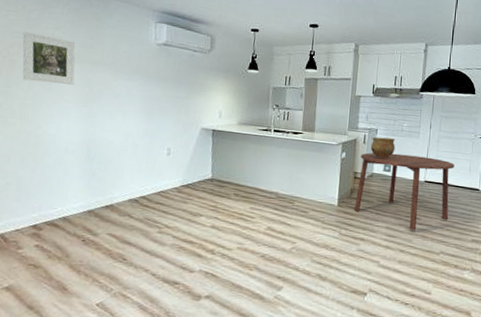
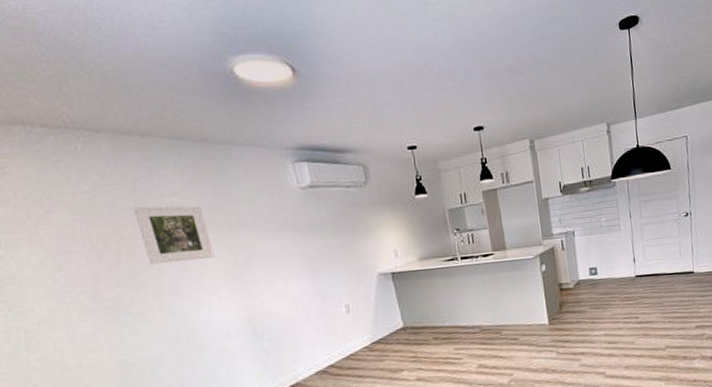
dining table: present [354,152,455,231] -> none [562,248,667,332]
ceramic pot: present [370,137,395,160] -> none [570,237,598,264]

